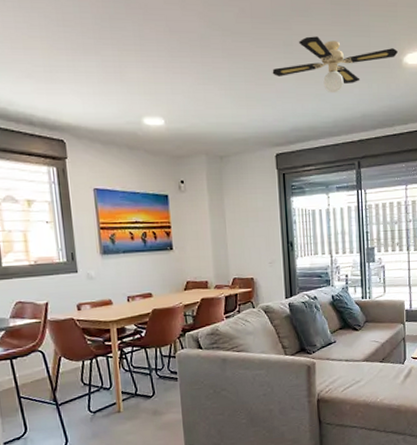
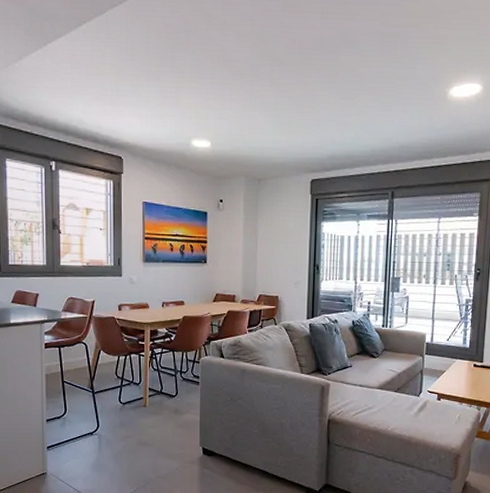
ceiling fan: present [272,36,398,94] -> none [315,67,444,124]

